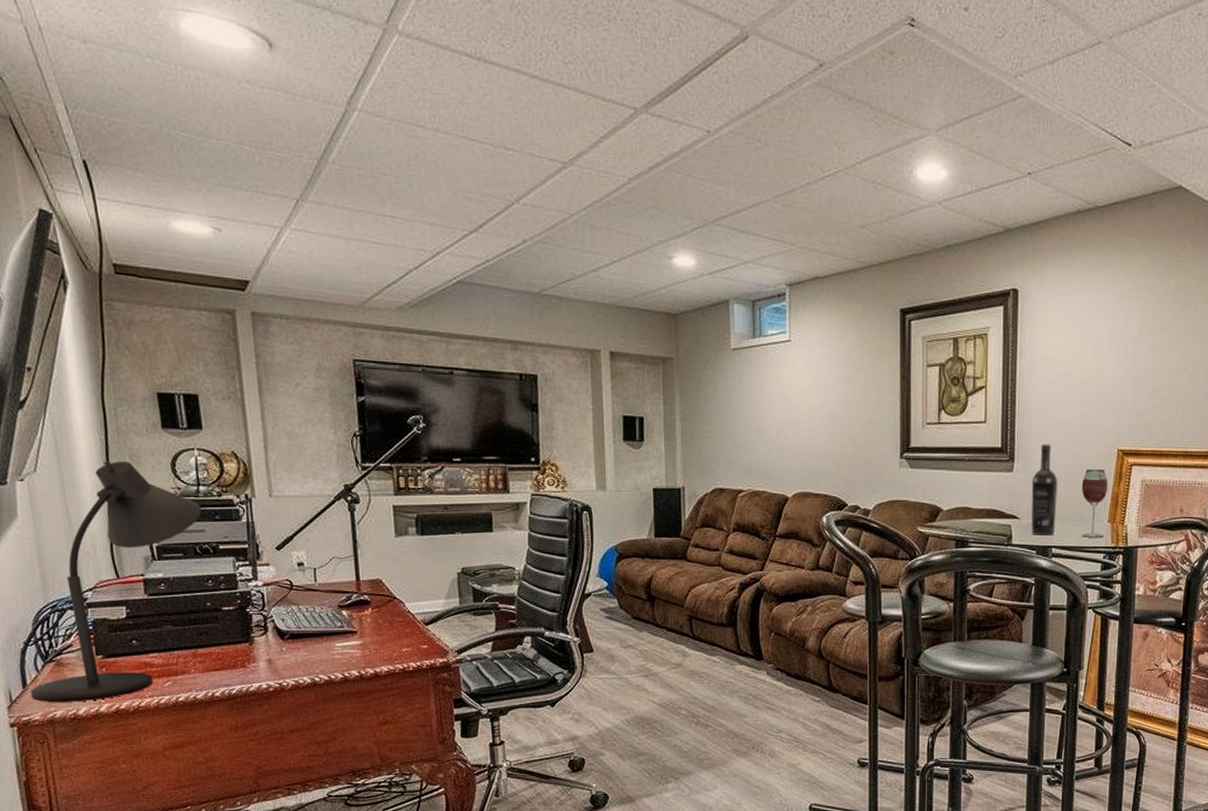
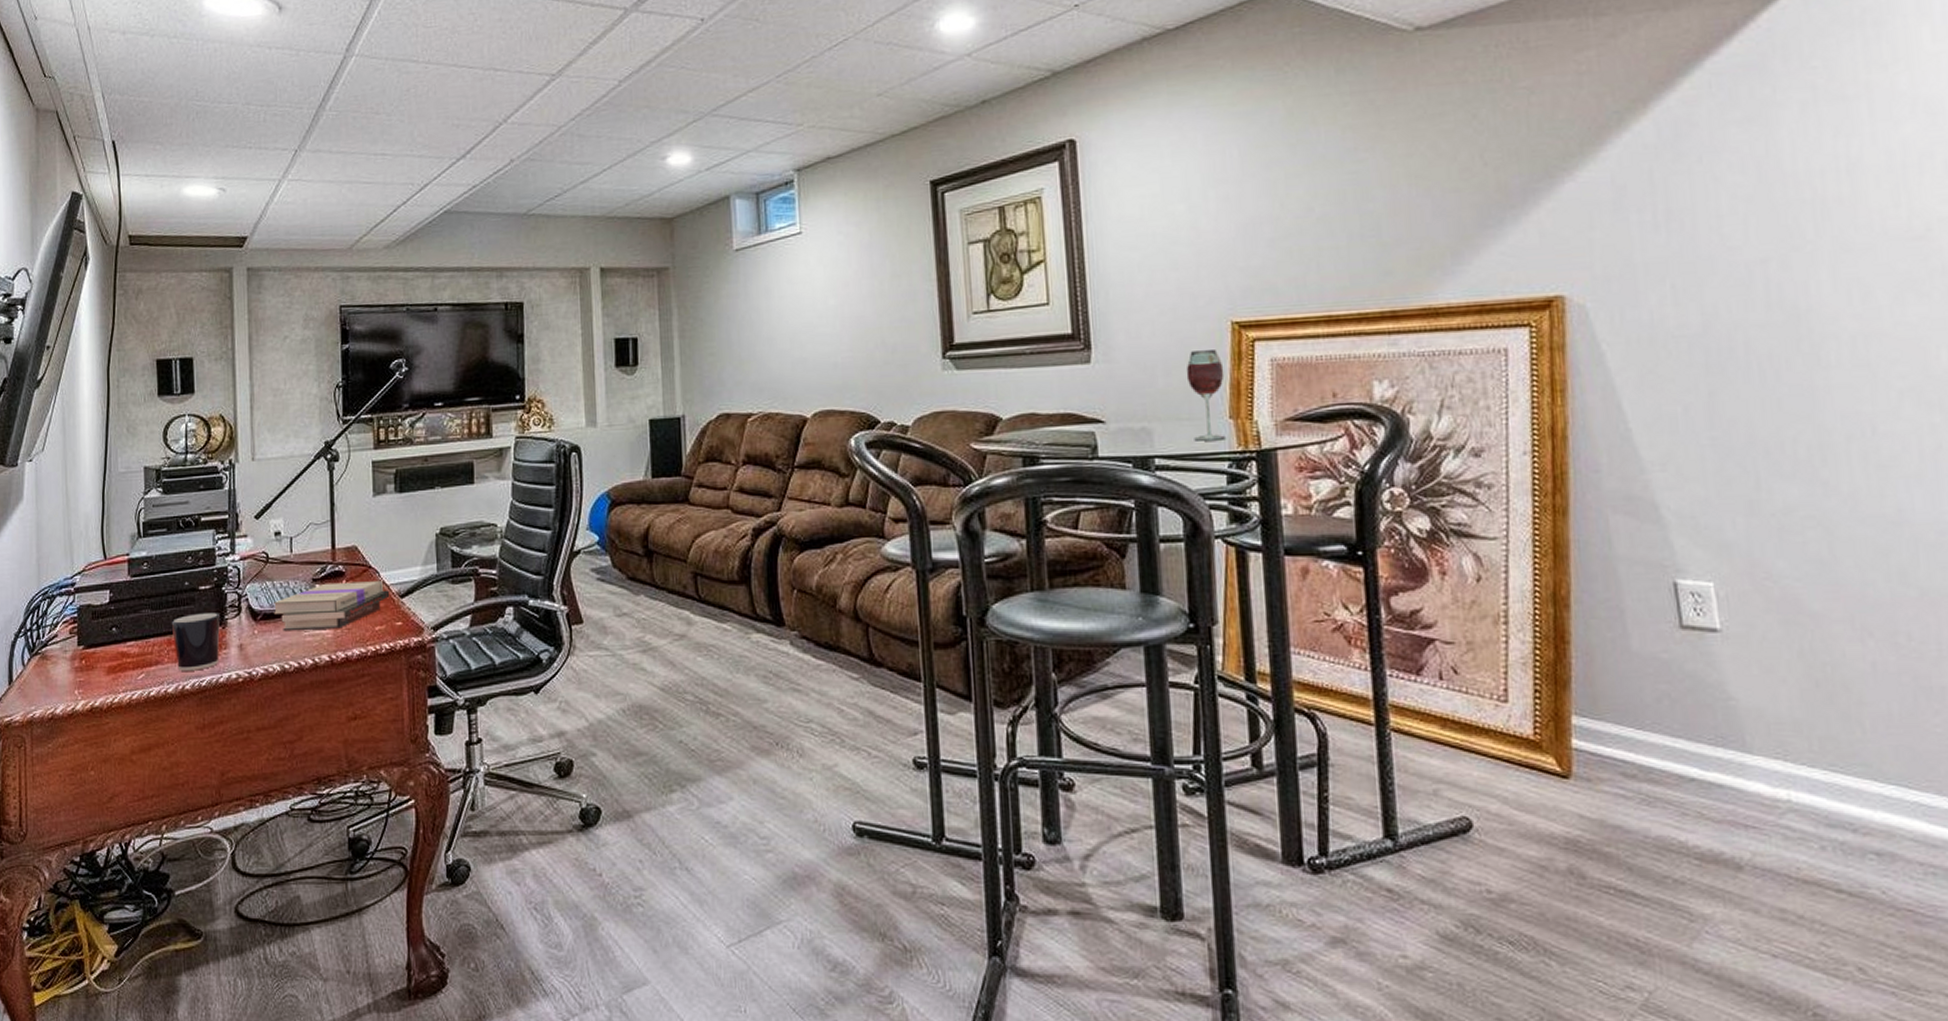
desk lamp: present [29,461,202,702] -> none [14,434,188,700]
mug: none [195,631,248,680] -> present [171,613,220,671]
books: none [299,609,415,650] -> present [272,581,390,632]
wine bottle: present [1031,444,1058,535] -> none [1117,323,1156,443]

